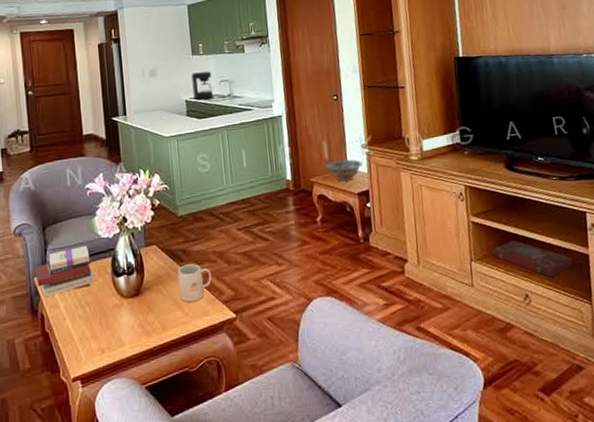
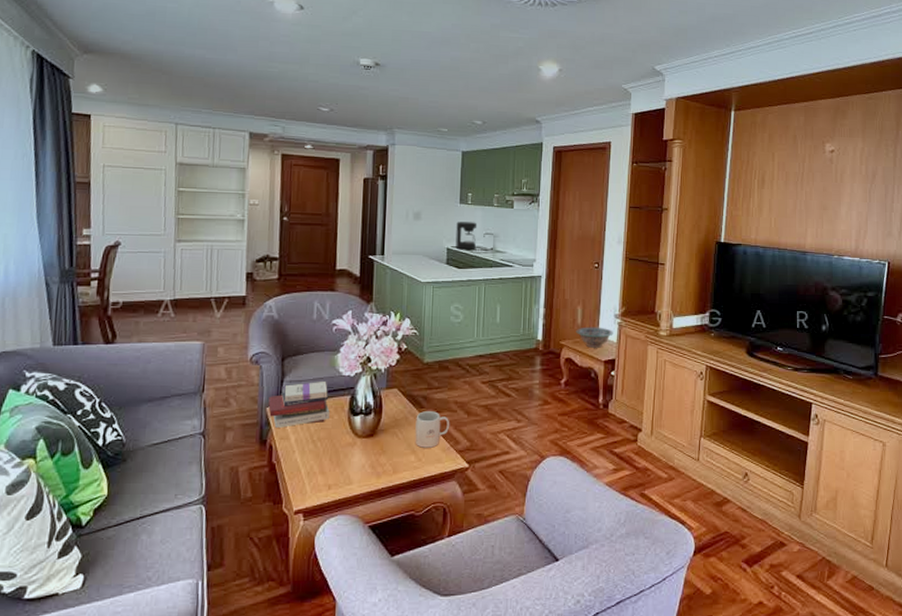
decorative box: present [491,240,573,277] -> none [720,422,792,459]

